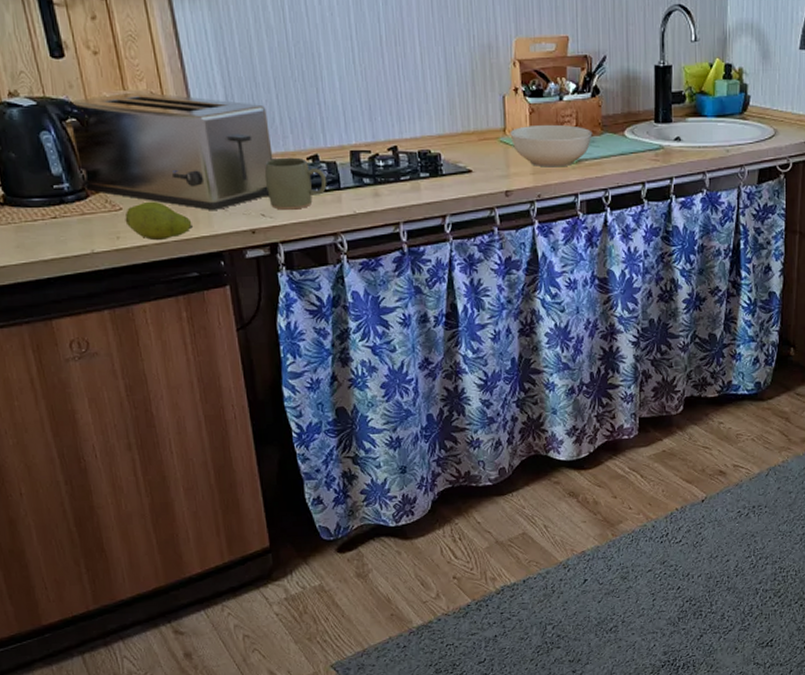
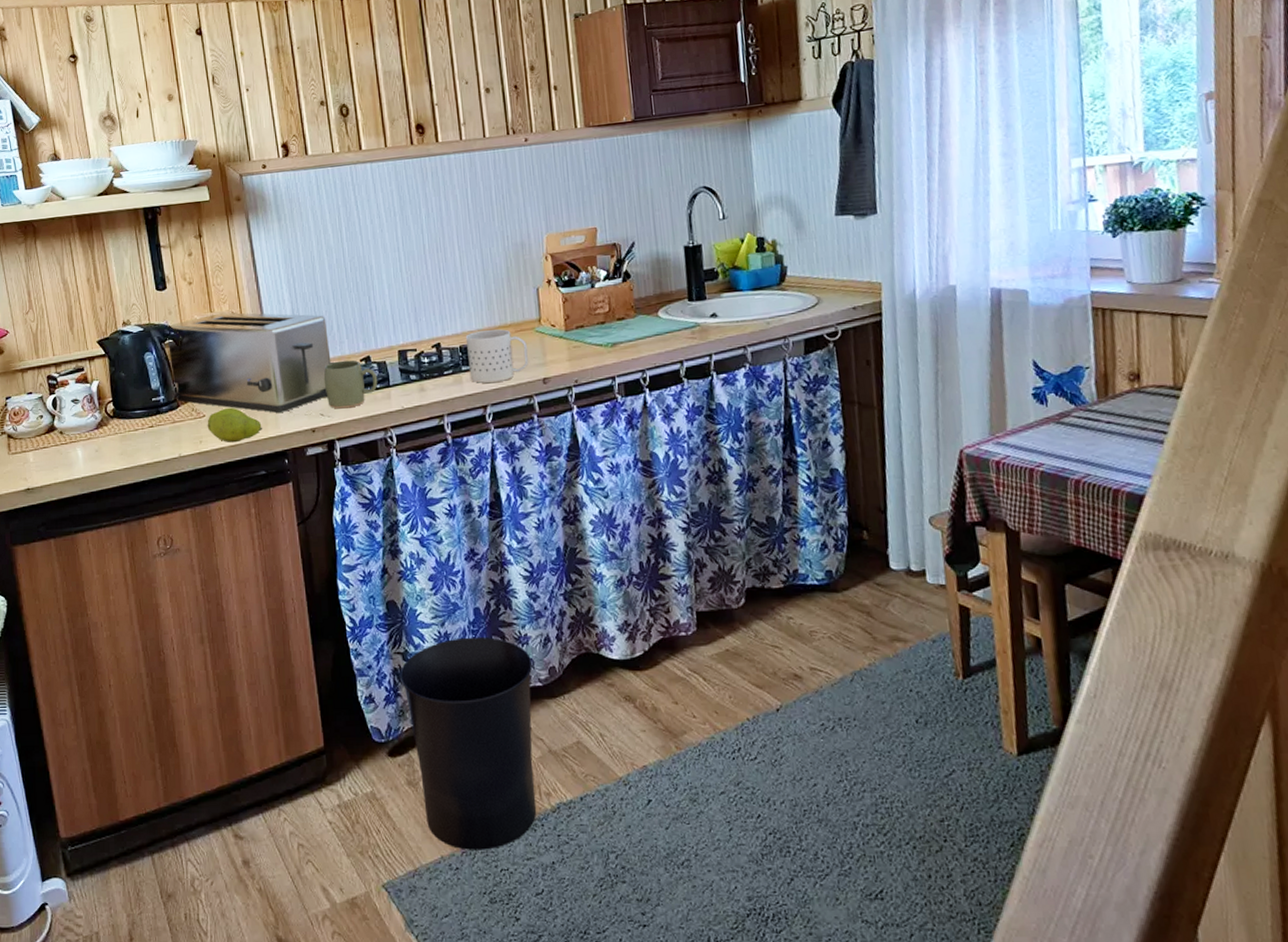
waste bin: none [350,441,484,631] -> present [400,636,537,850]
mug: none [424,135,492,193] -> present [465,329,529,384]
bowl: present [510,124,593,168] -> none [545,310,626,353]

